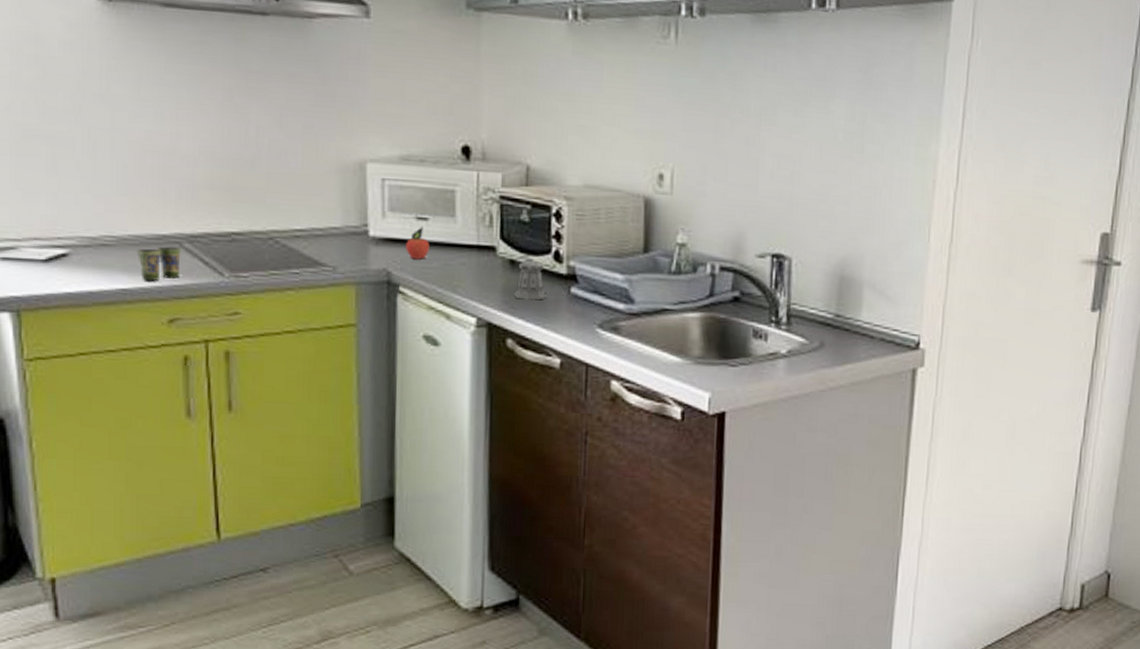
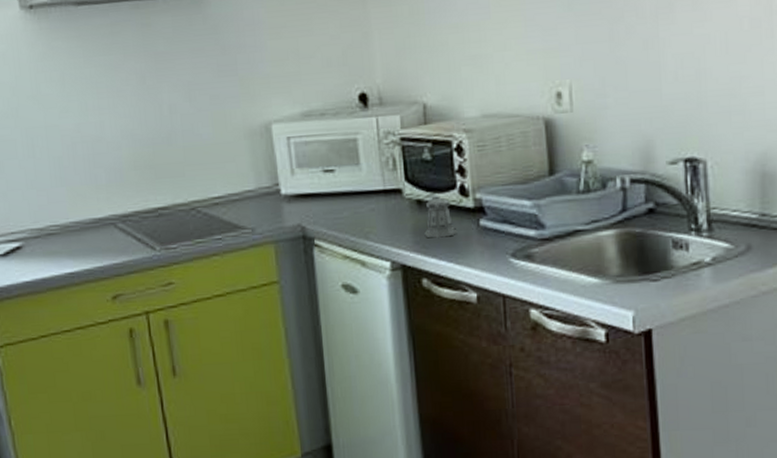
cup: present [136,246,181,281] -> none [78,228,117,263]
apple: present [406,226,430,260] -> none [316,178,339,212]

